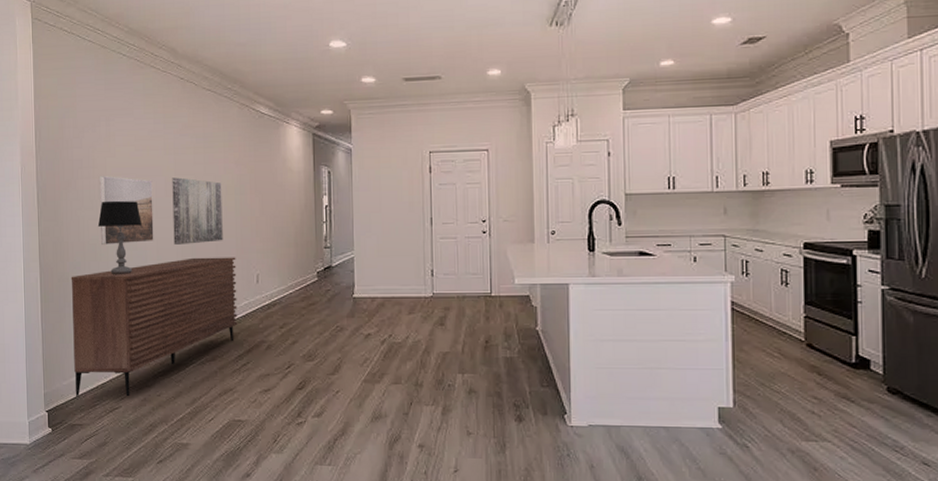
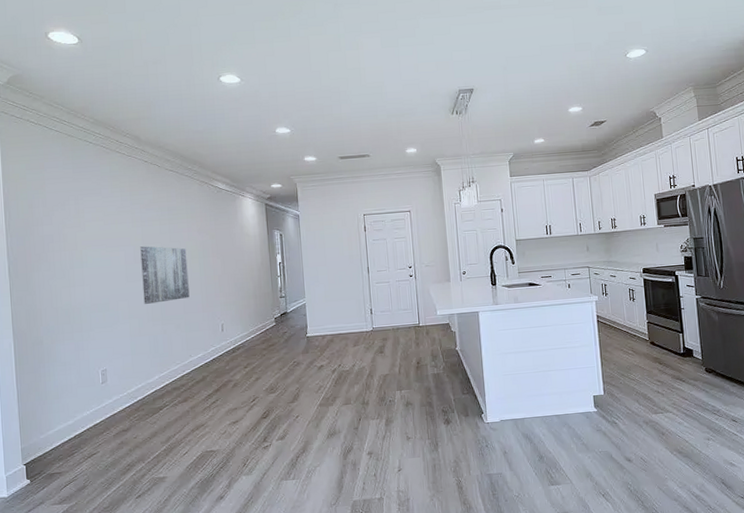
sideboard: present [71,257,238,397] -> none [45,311,206,447]
table lamp: present [97,200,143,275] -> none [70,268,114,335]
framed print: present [100,176,154,245] -> none [70,248,125,309]

